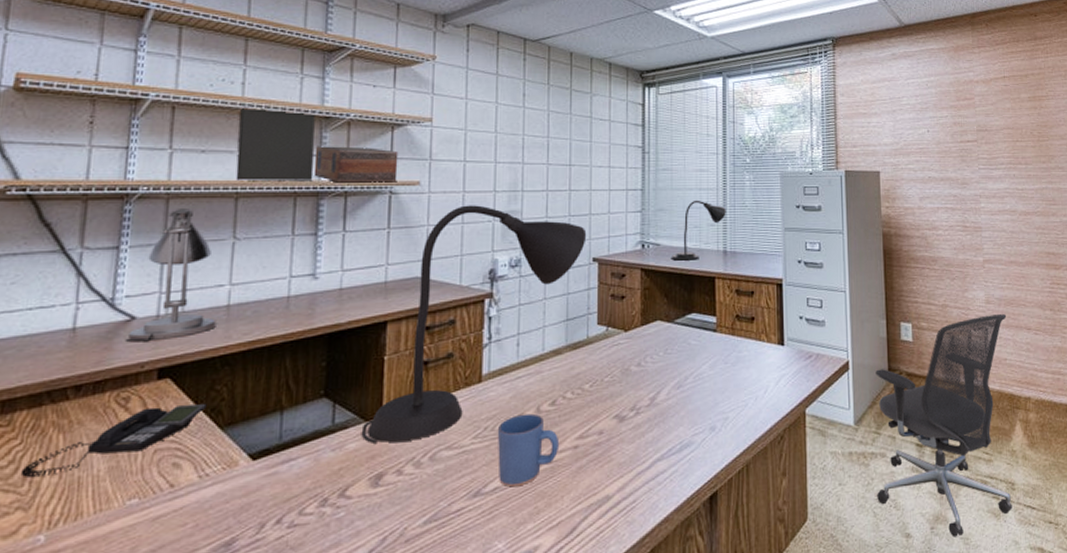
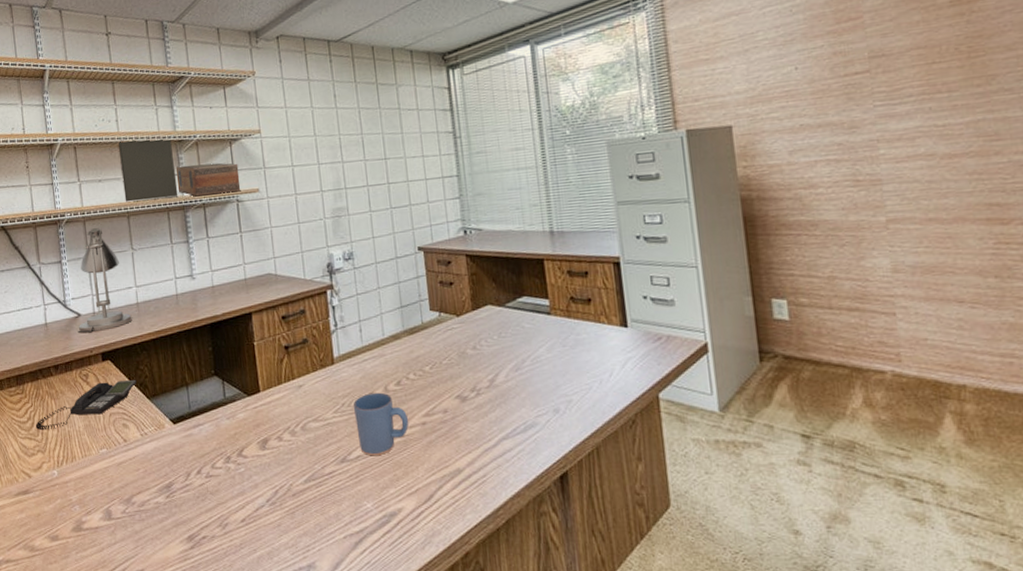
desk lamp: present [361,205,587,445] -> none [246,205,410,415]
desk lamp: present [670,200,726,261] -> none [494,180,549,245]
office chair: present [876,313,1013,538] -> none [742,283,943,540]

